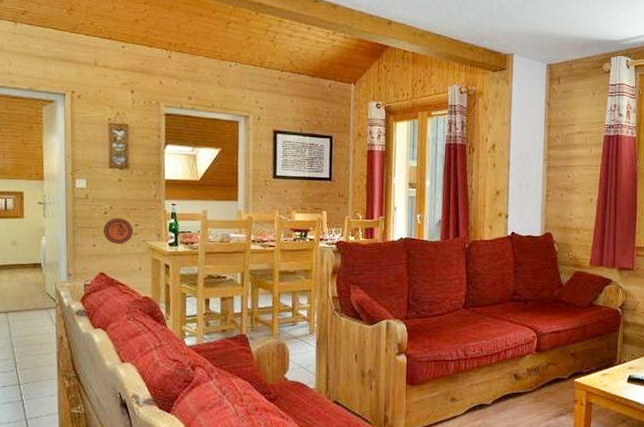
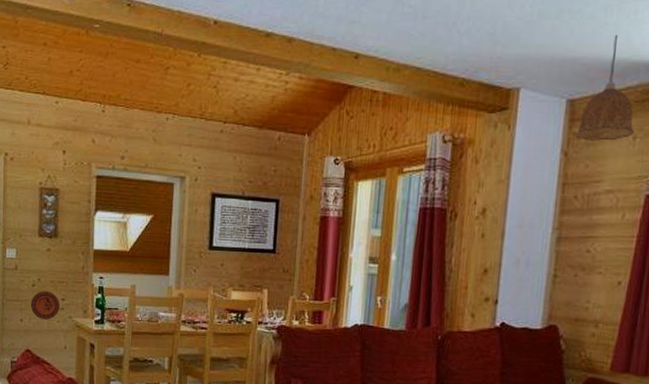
pendant lamp: none [554,19,593,96] -> present [575,35,634,141]

